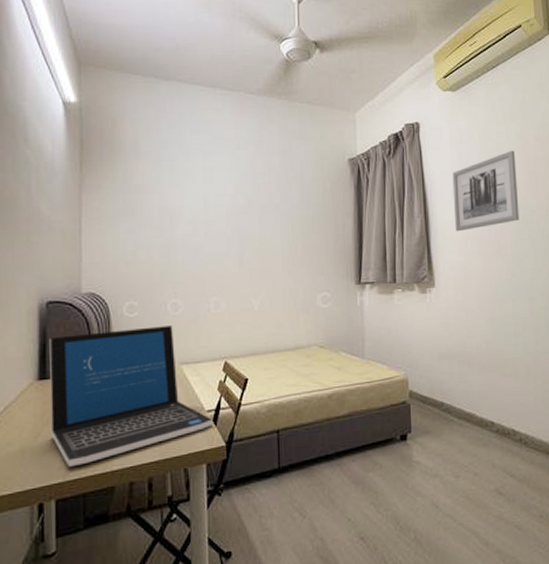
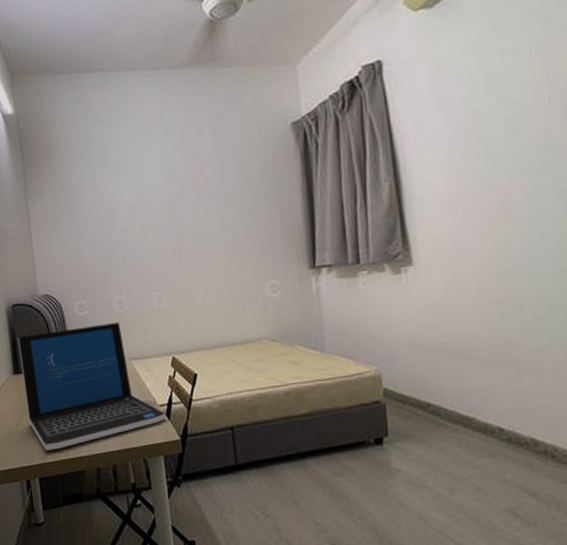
wall art: present [452,150,519,232] -> none [432,70,539,194]

